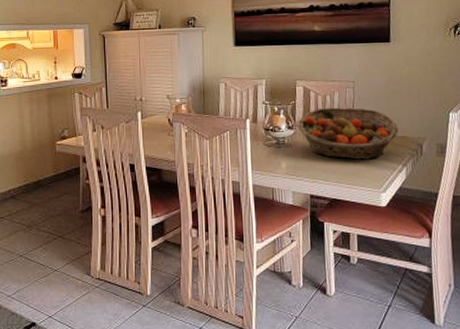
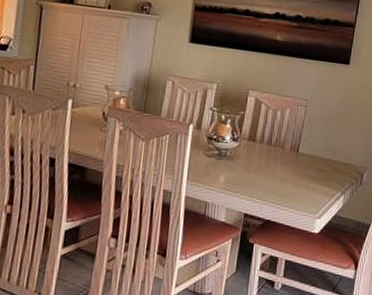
fruit basket: present [298,107,399,160] -> none [243,122,343,183]

